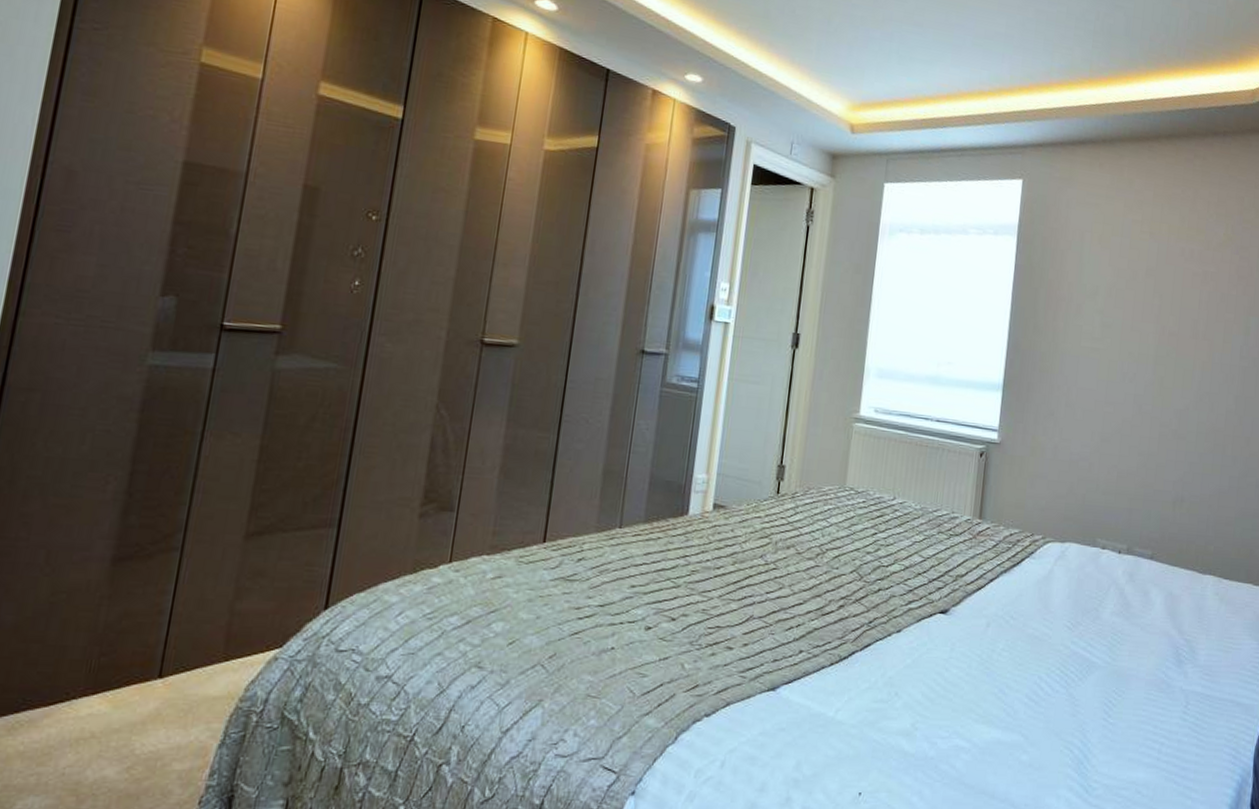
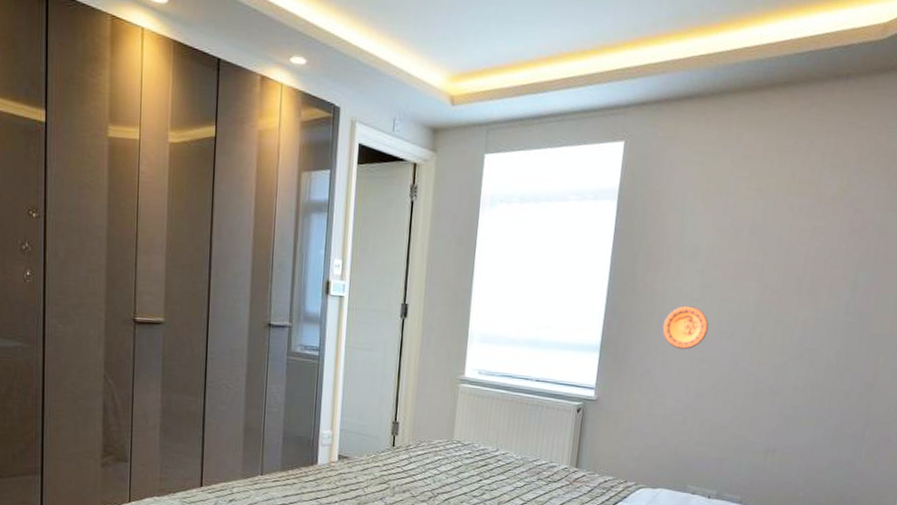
decorative plate: none [1065,345,1111,391] -> present [662,305,709,350]

